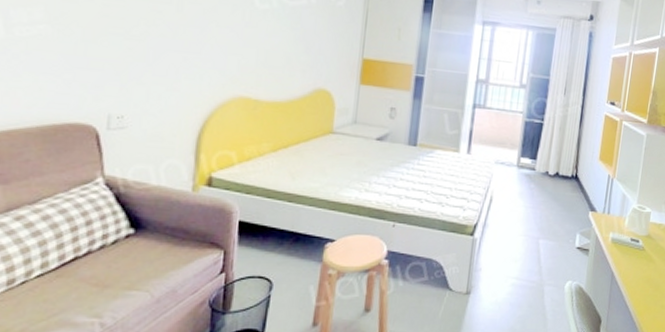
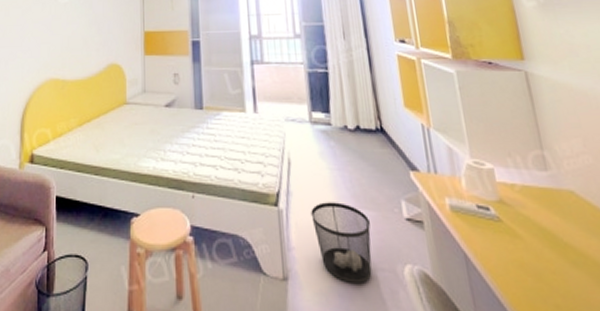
waste bin: none [500,233,548,295] -> present [311,202,372,283]

